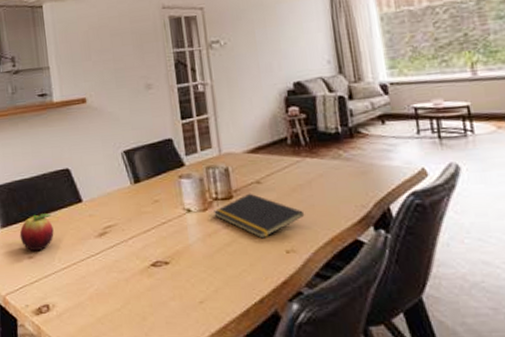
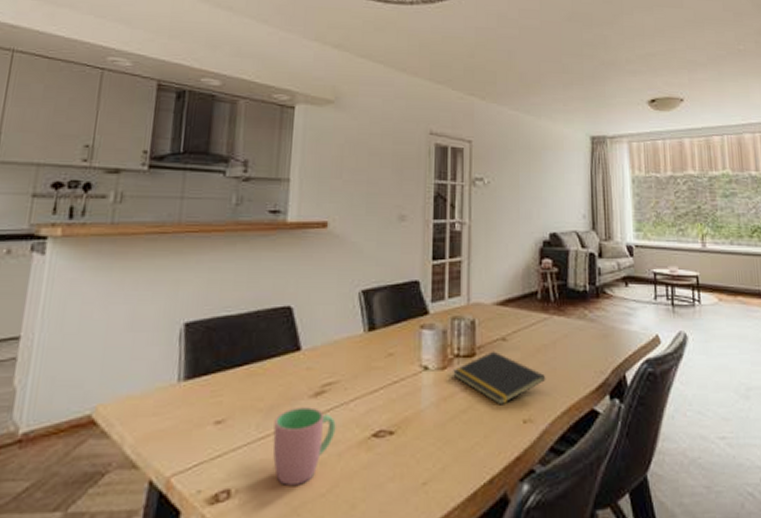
fruit: present [19,213,54,252] -> none [208,363,258,414]
cup: none [71,245,121,302] -> present [272,407,336,485]

